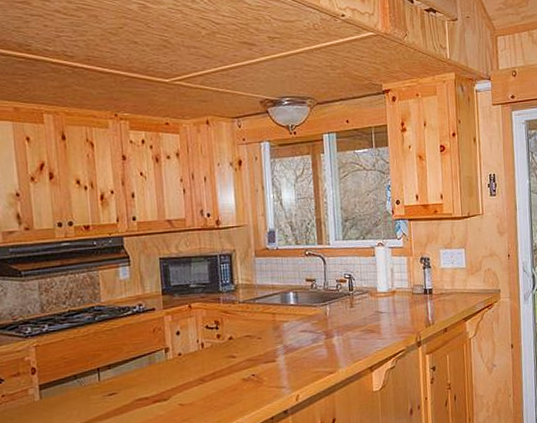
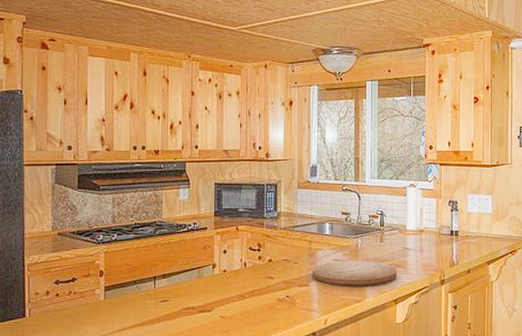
cutting board: none [278,328,371,360] -> present [312,260,397,288]

